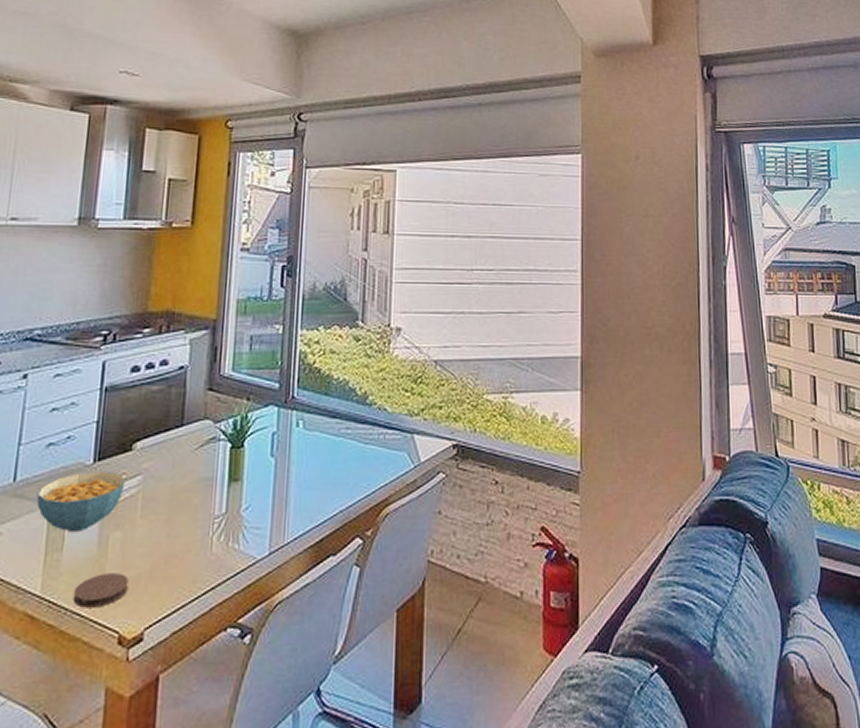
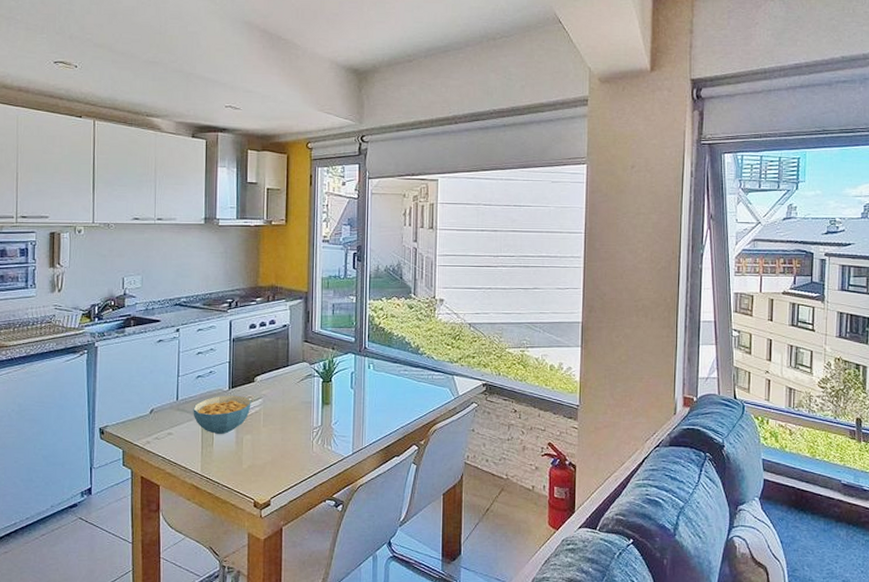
coaster: present [72,573,129,608] -> none [222,462,258,483]

